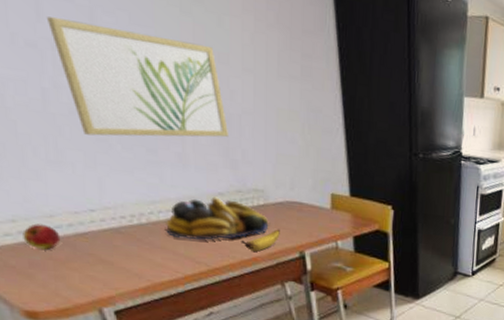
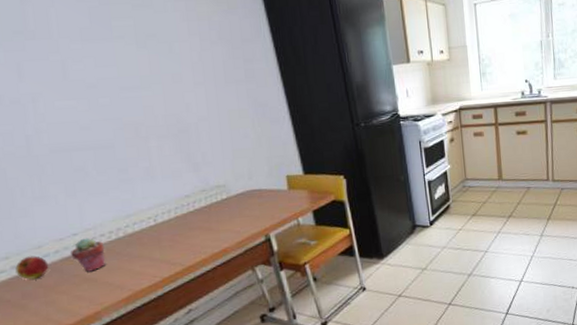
wall art: present [47,17,228,138] -> none [27,70,188,168]
potted succulent: none [86,216,125,254] -> present [71,238,106,272]
fruit bowl: present [166,197,269,240] -> none [141,199,234,244]
banana: present [241,229,280,252] -> none [210,218,245,244]

